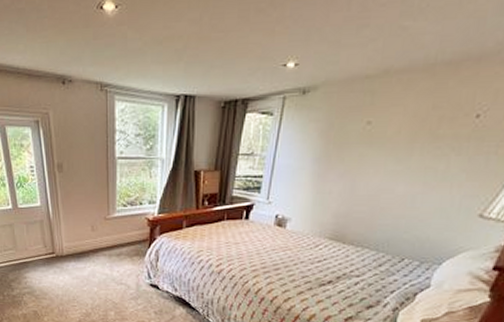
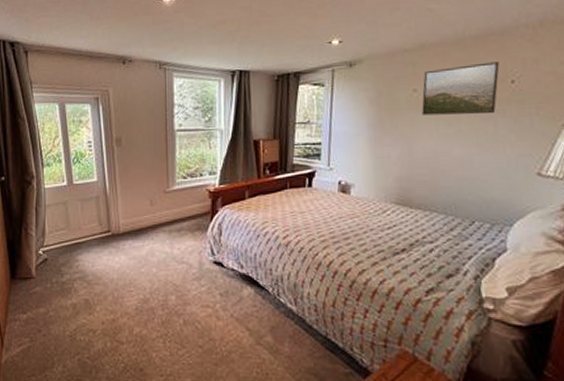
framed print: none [372,93,468,151] -> present [421,62,500,116]

